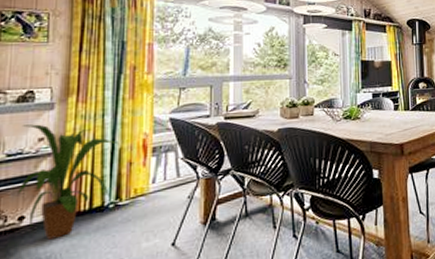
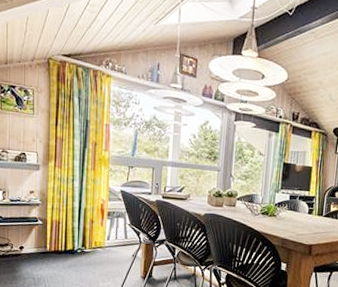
house plant: present [17,124,119,240] -> none [18,179,84,267]

